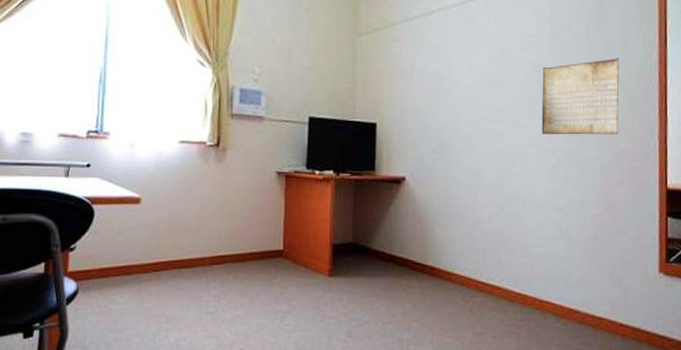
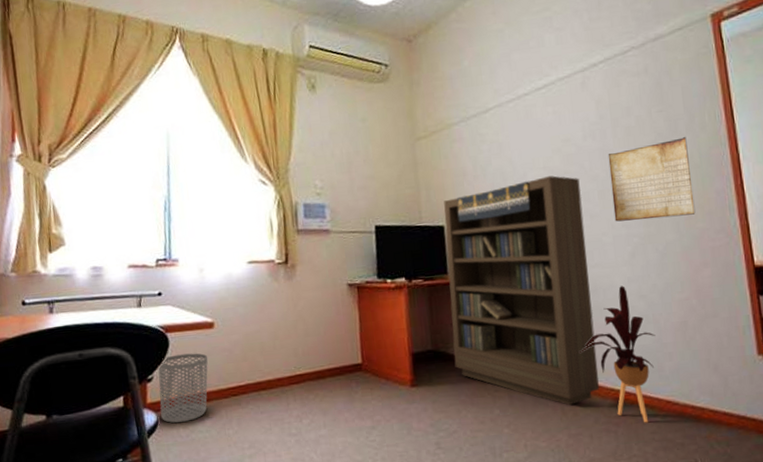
waste bin: none [81,226,132,293] -> present [158,353,208,423]
bookcase: none [373,84,512,306] -> present [444,175,599,406]
house plant: none [492,197,566,328] -> present [578,286,656,423]

